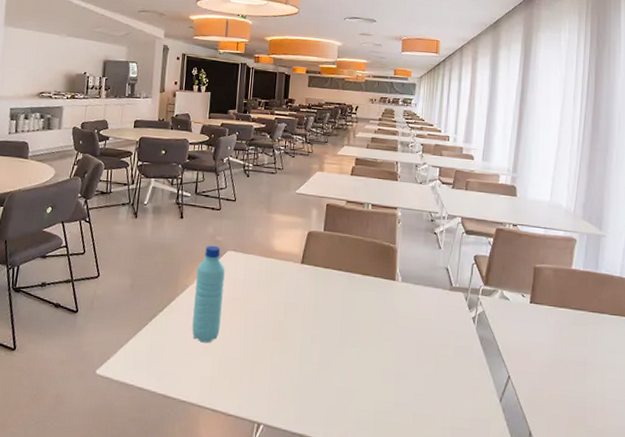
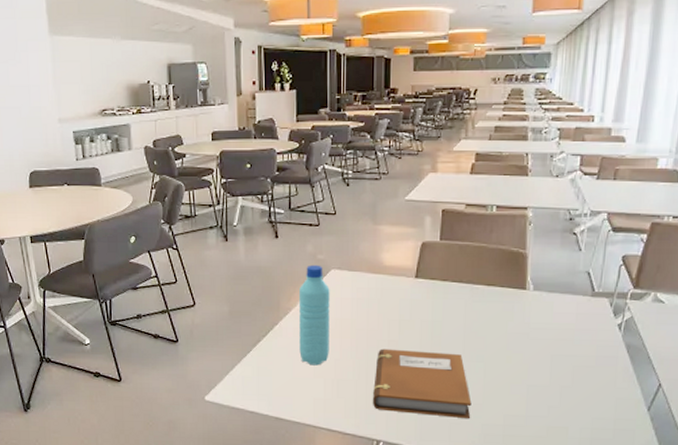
notebook: none [256,329,347,404] -> present [373,348,472,419]

